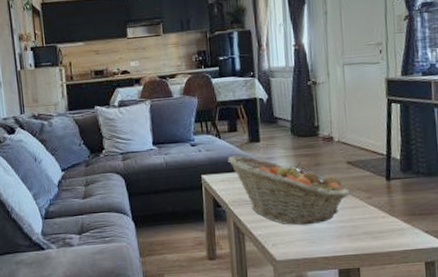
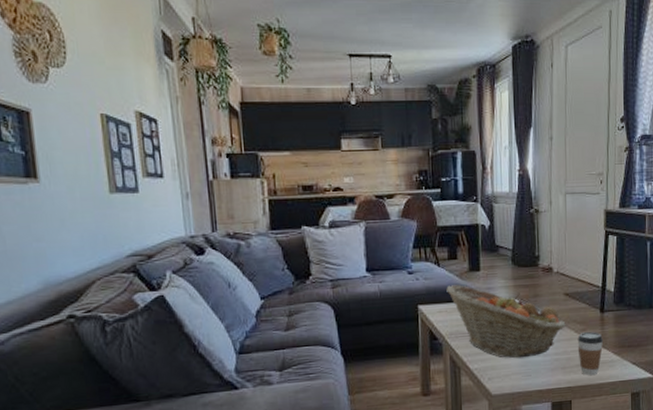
coffee cup: none [363,199,392,244] -> present [577,332,604,376]

